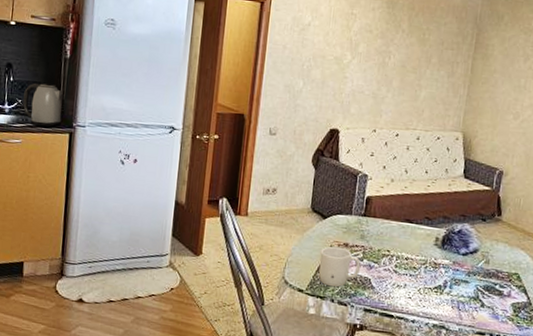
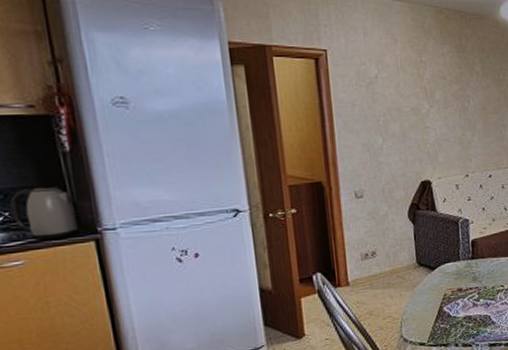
mug: present [318,246,361,288] -> none [435,293,478,333]

